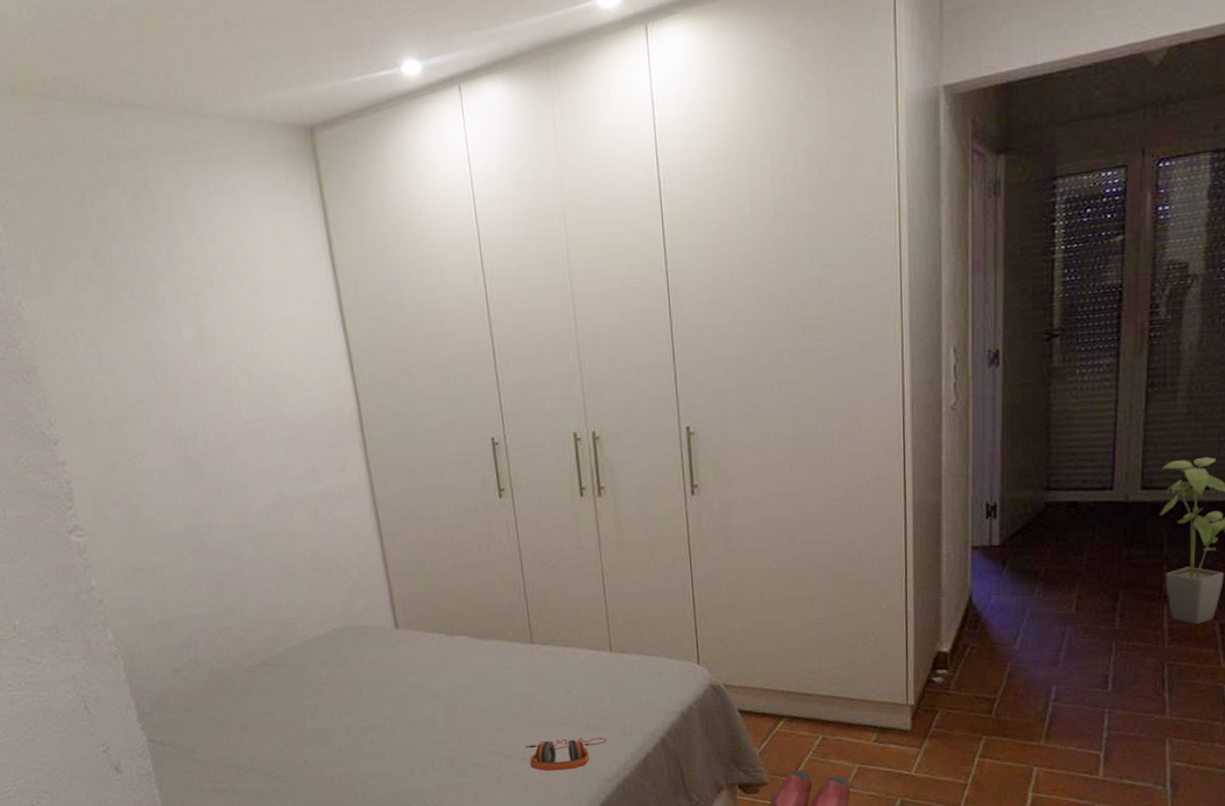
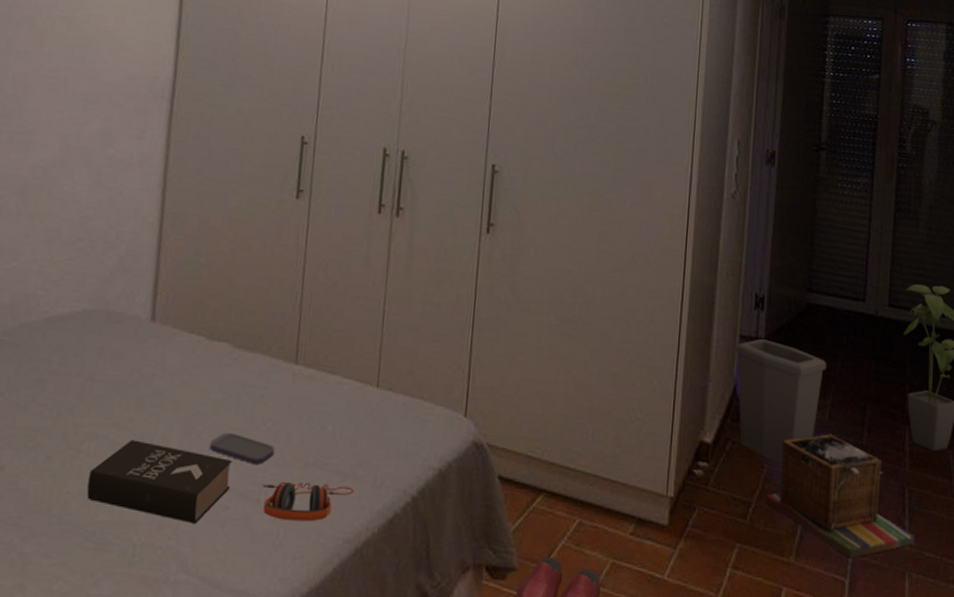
book: none [377,726,498,784] -> present [86,439,232,525]
mobile phone: none [471,708,530,731] -> present [209,432,275,464]
trash bin: none [967,545,1071,660] -> present [735,338,827,464]
laundry basket: none [1011,625,1176,734] -> present [765,434,915,558]

